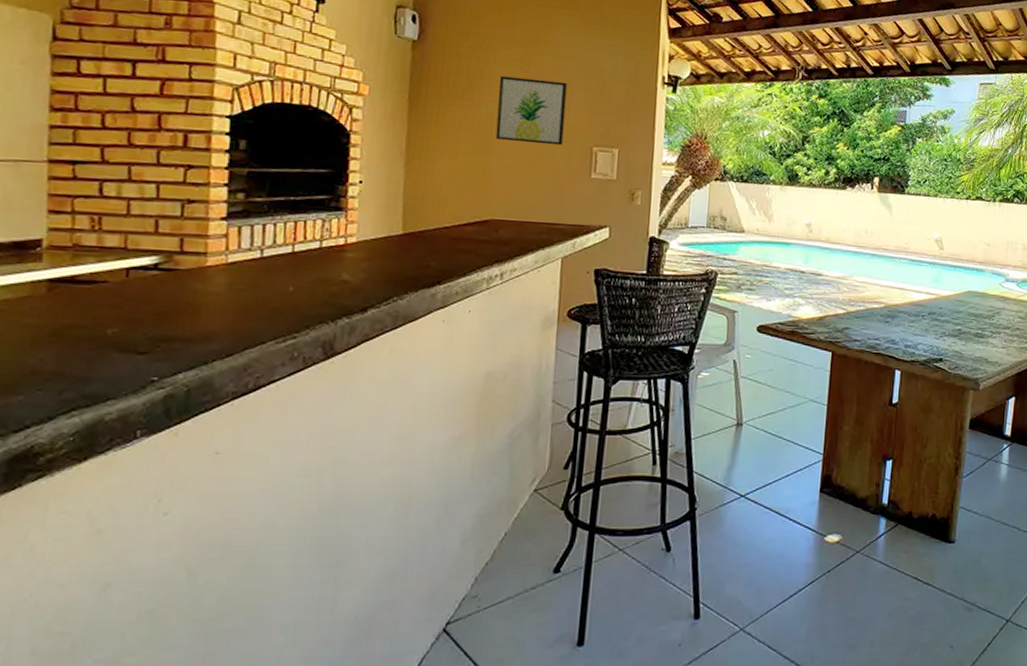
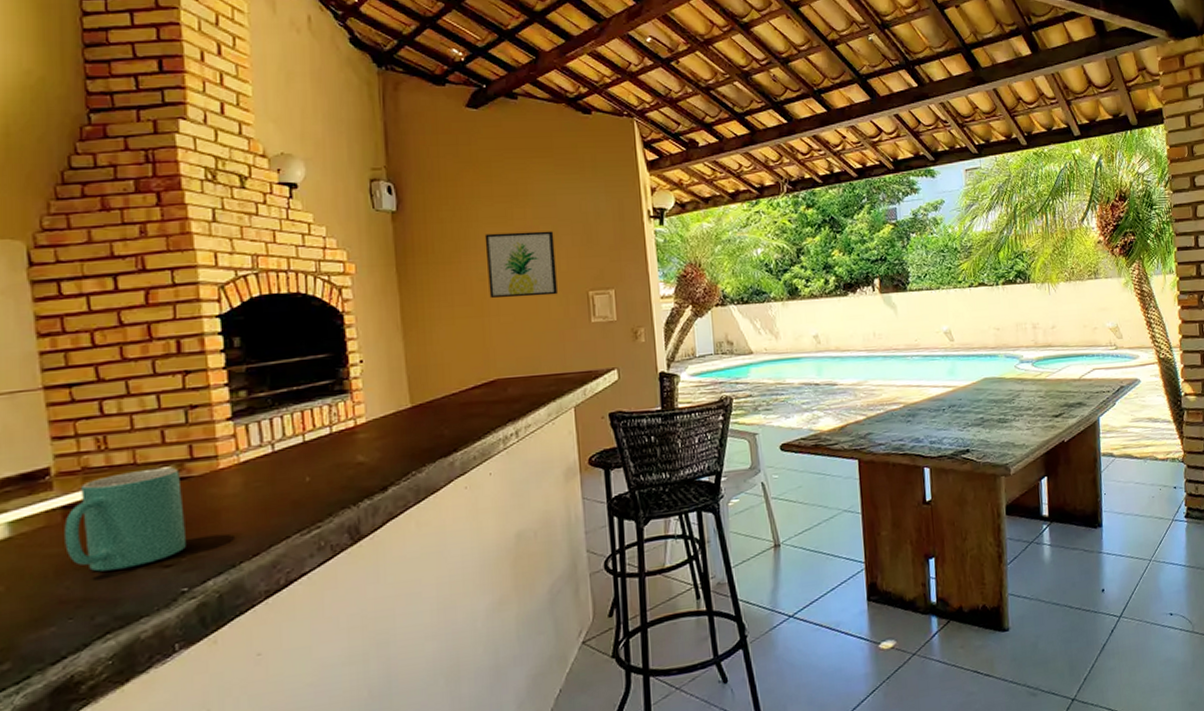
mug: none [45,255,168,350] -> present [64,467,187,572]

